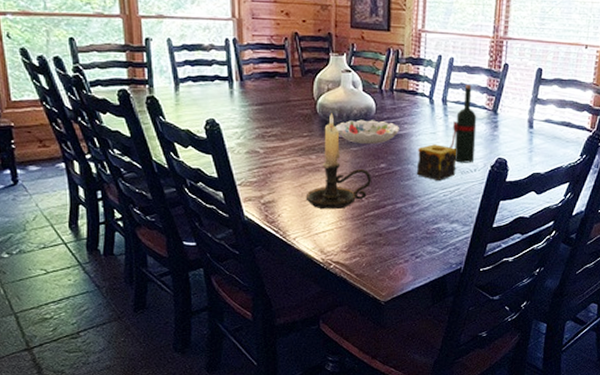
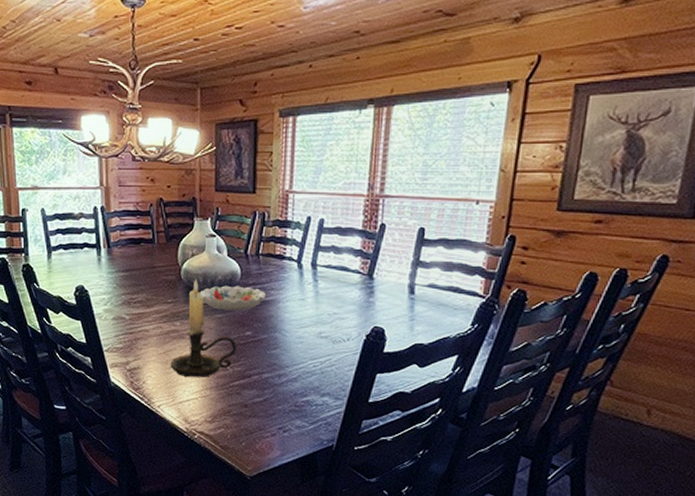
candle: present [416,144,457,180] -> none [283,311,328,350]
wine bottle: present [450,84,477,163] -> none [320,246,350,332]

